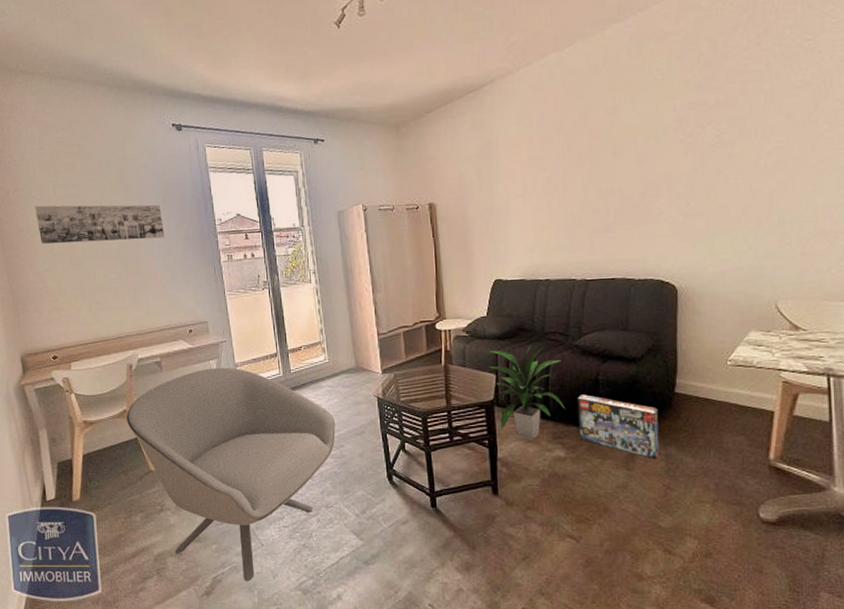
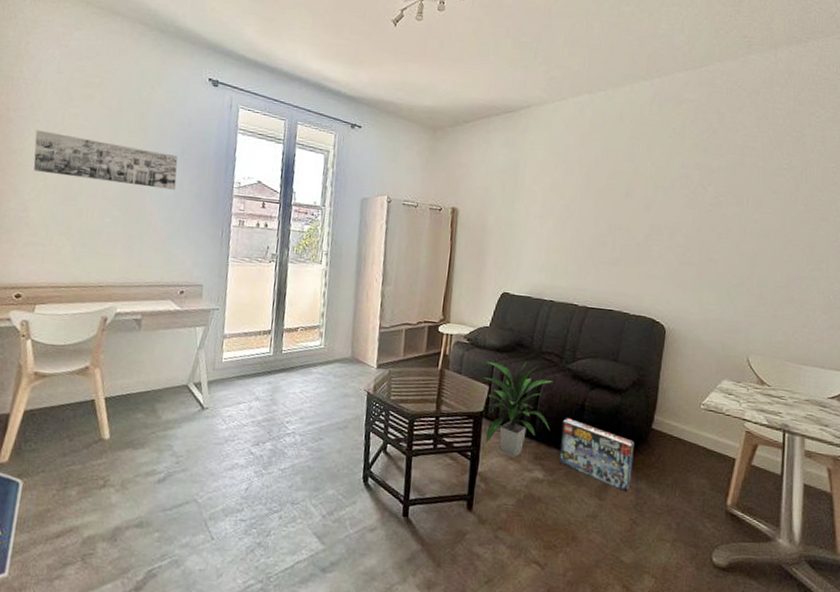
armchair: present [125,367,336,581] -> none [85,335,319,579]

